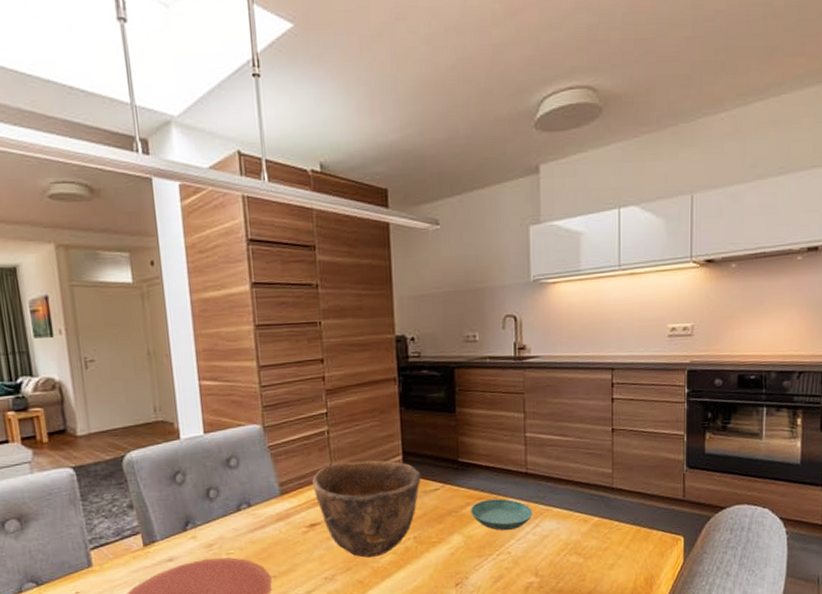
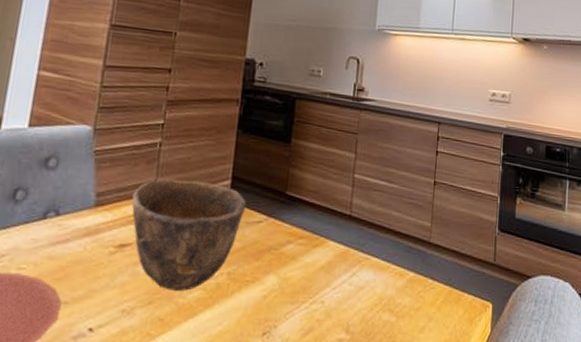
saucer: present [471,498,533,531] -> none [290,240,352,277]

